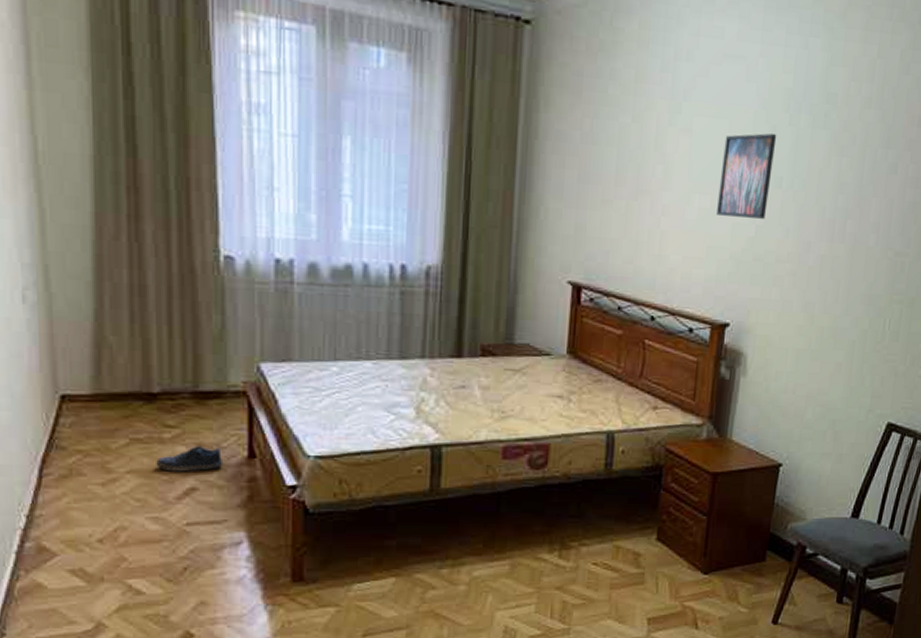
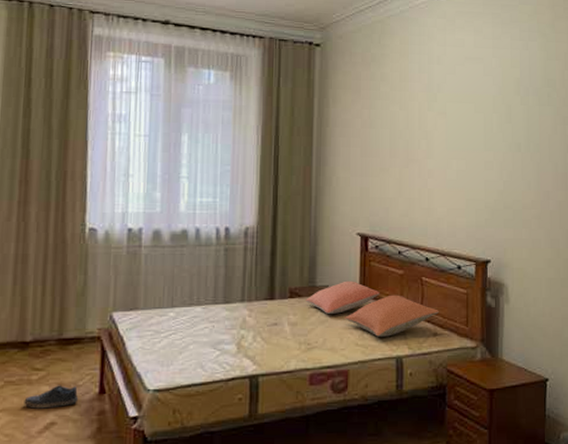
pillow: none [501,339,592,378] -> present [306,280,380,314]
pillow: none [548,359,663,408] -> present [345,295,440,337]
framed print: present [717,133,777,219] -> none [471,112,513,176]

